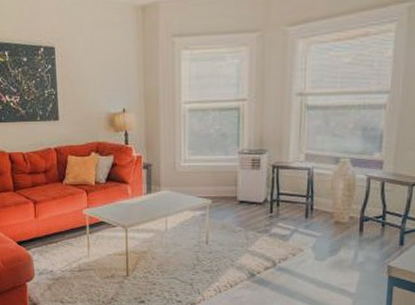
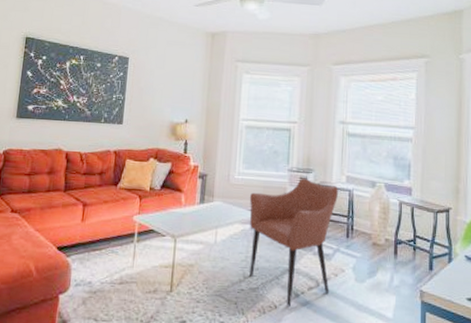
armchair: none [198,159,297,285] -> present [249,178,339,306]

